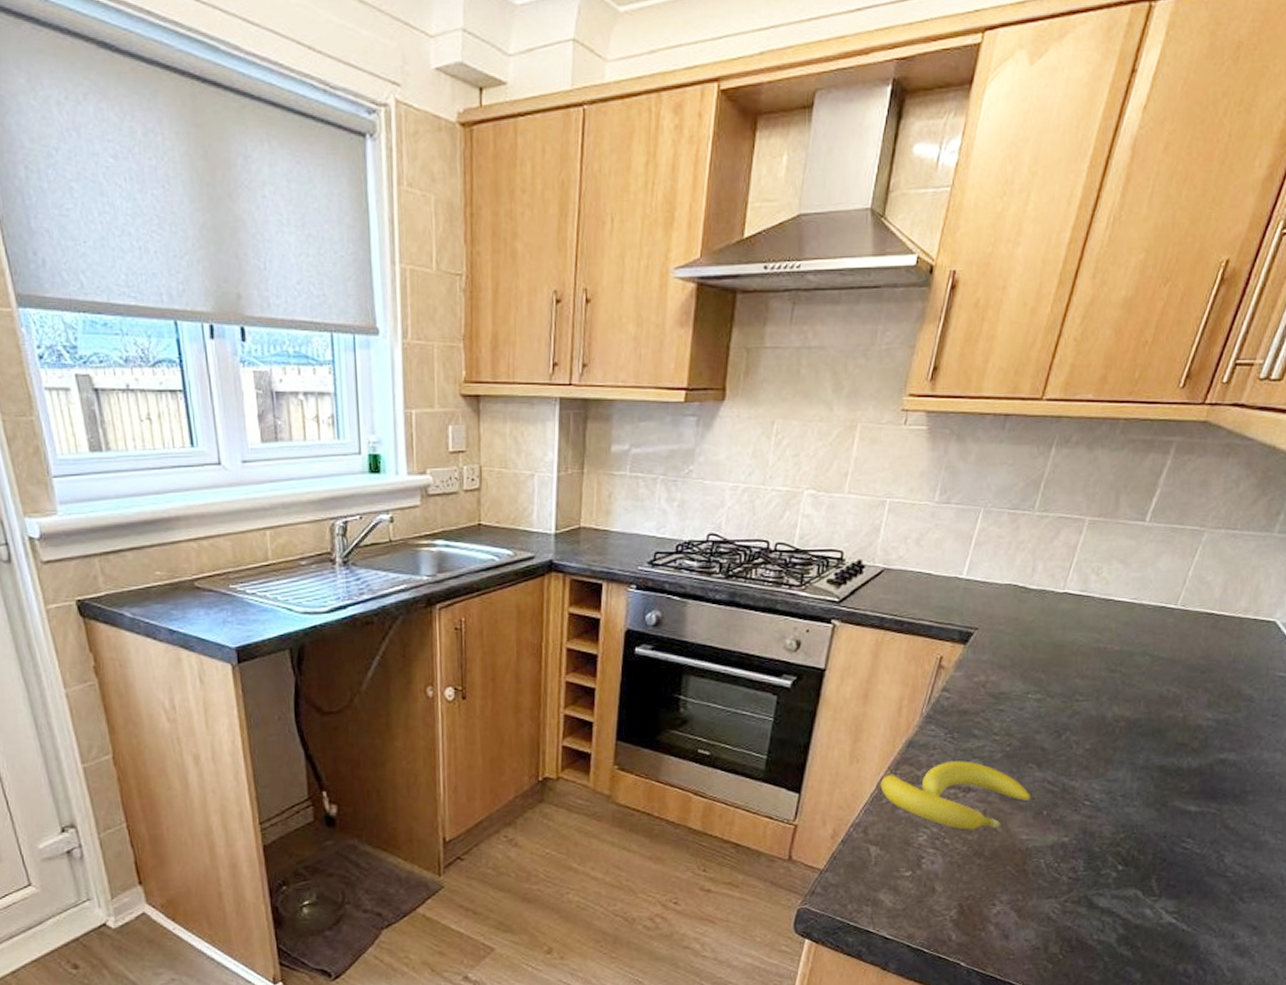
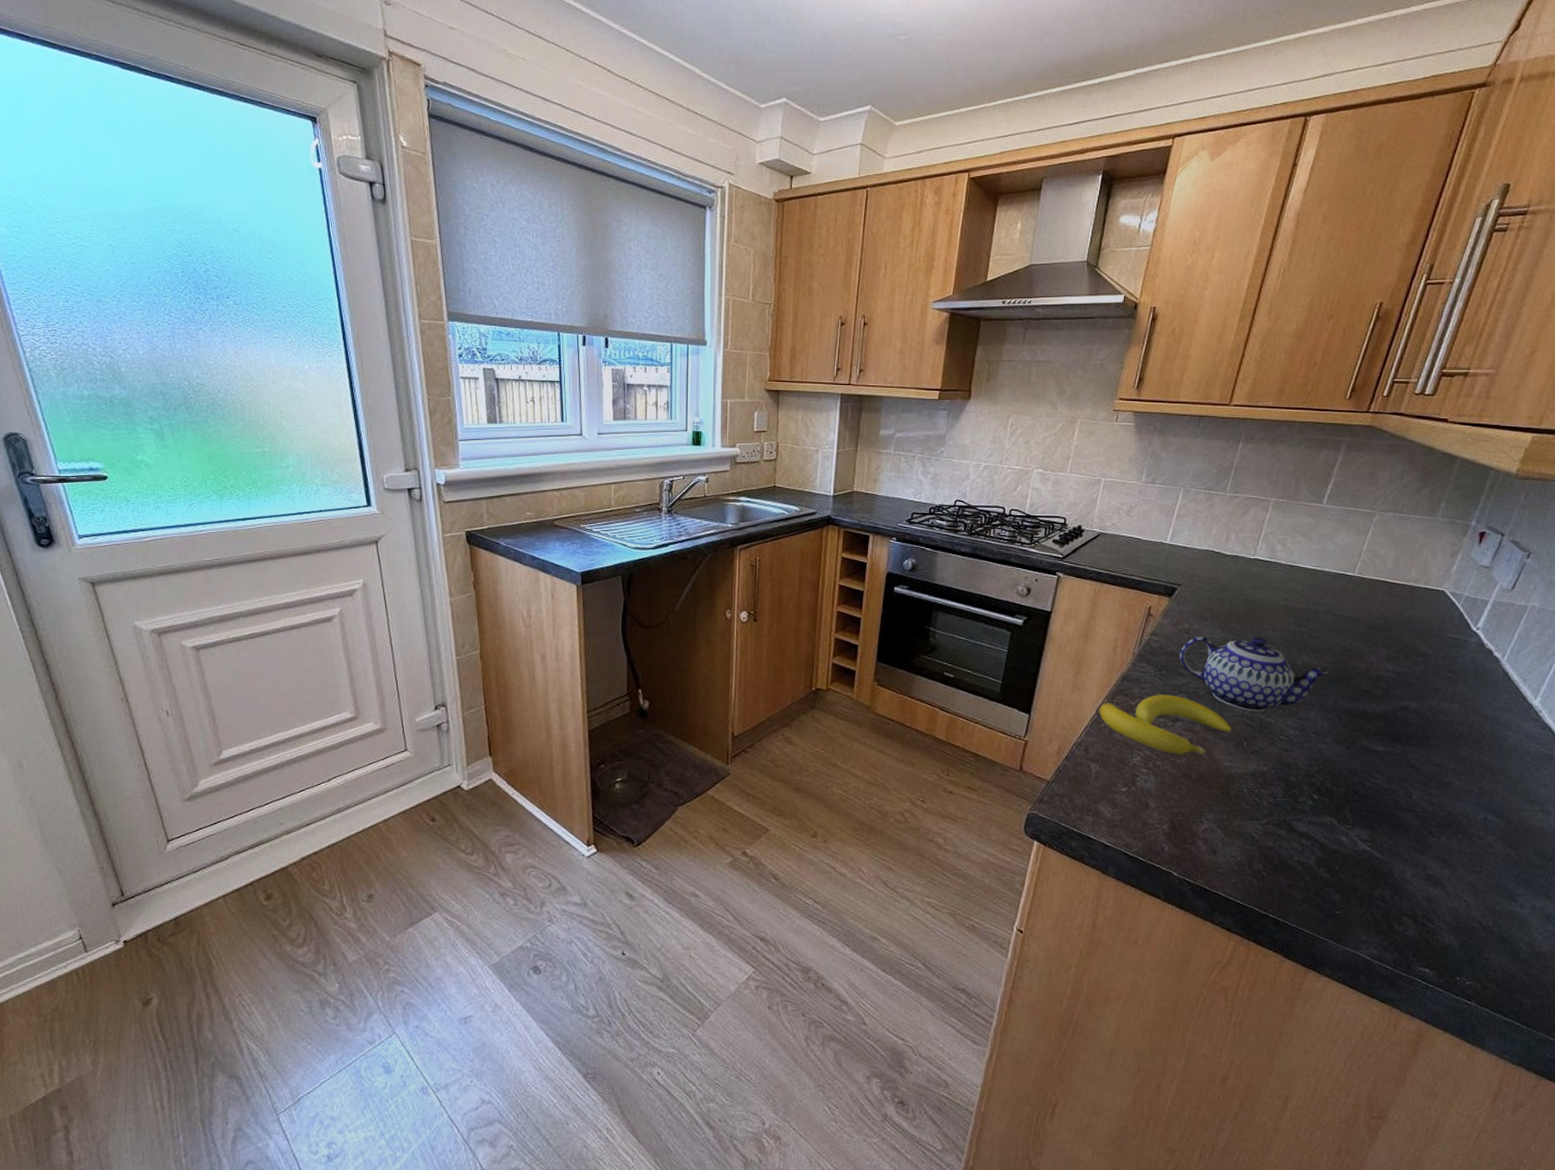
teapot: none [974,686,1142,775] -> present [1180,636,1329,711]

